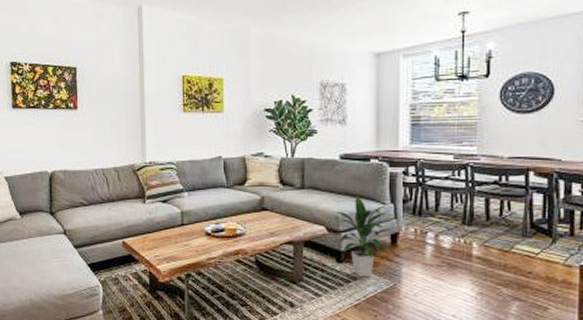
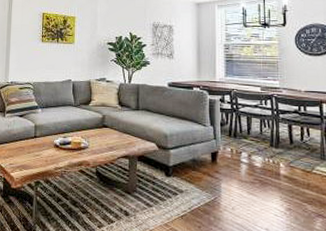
indoor plant: present [332,196,396,278] -> none [162,118,216,191]

